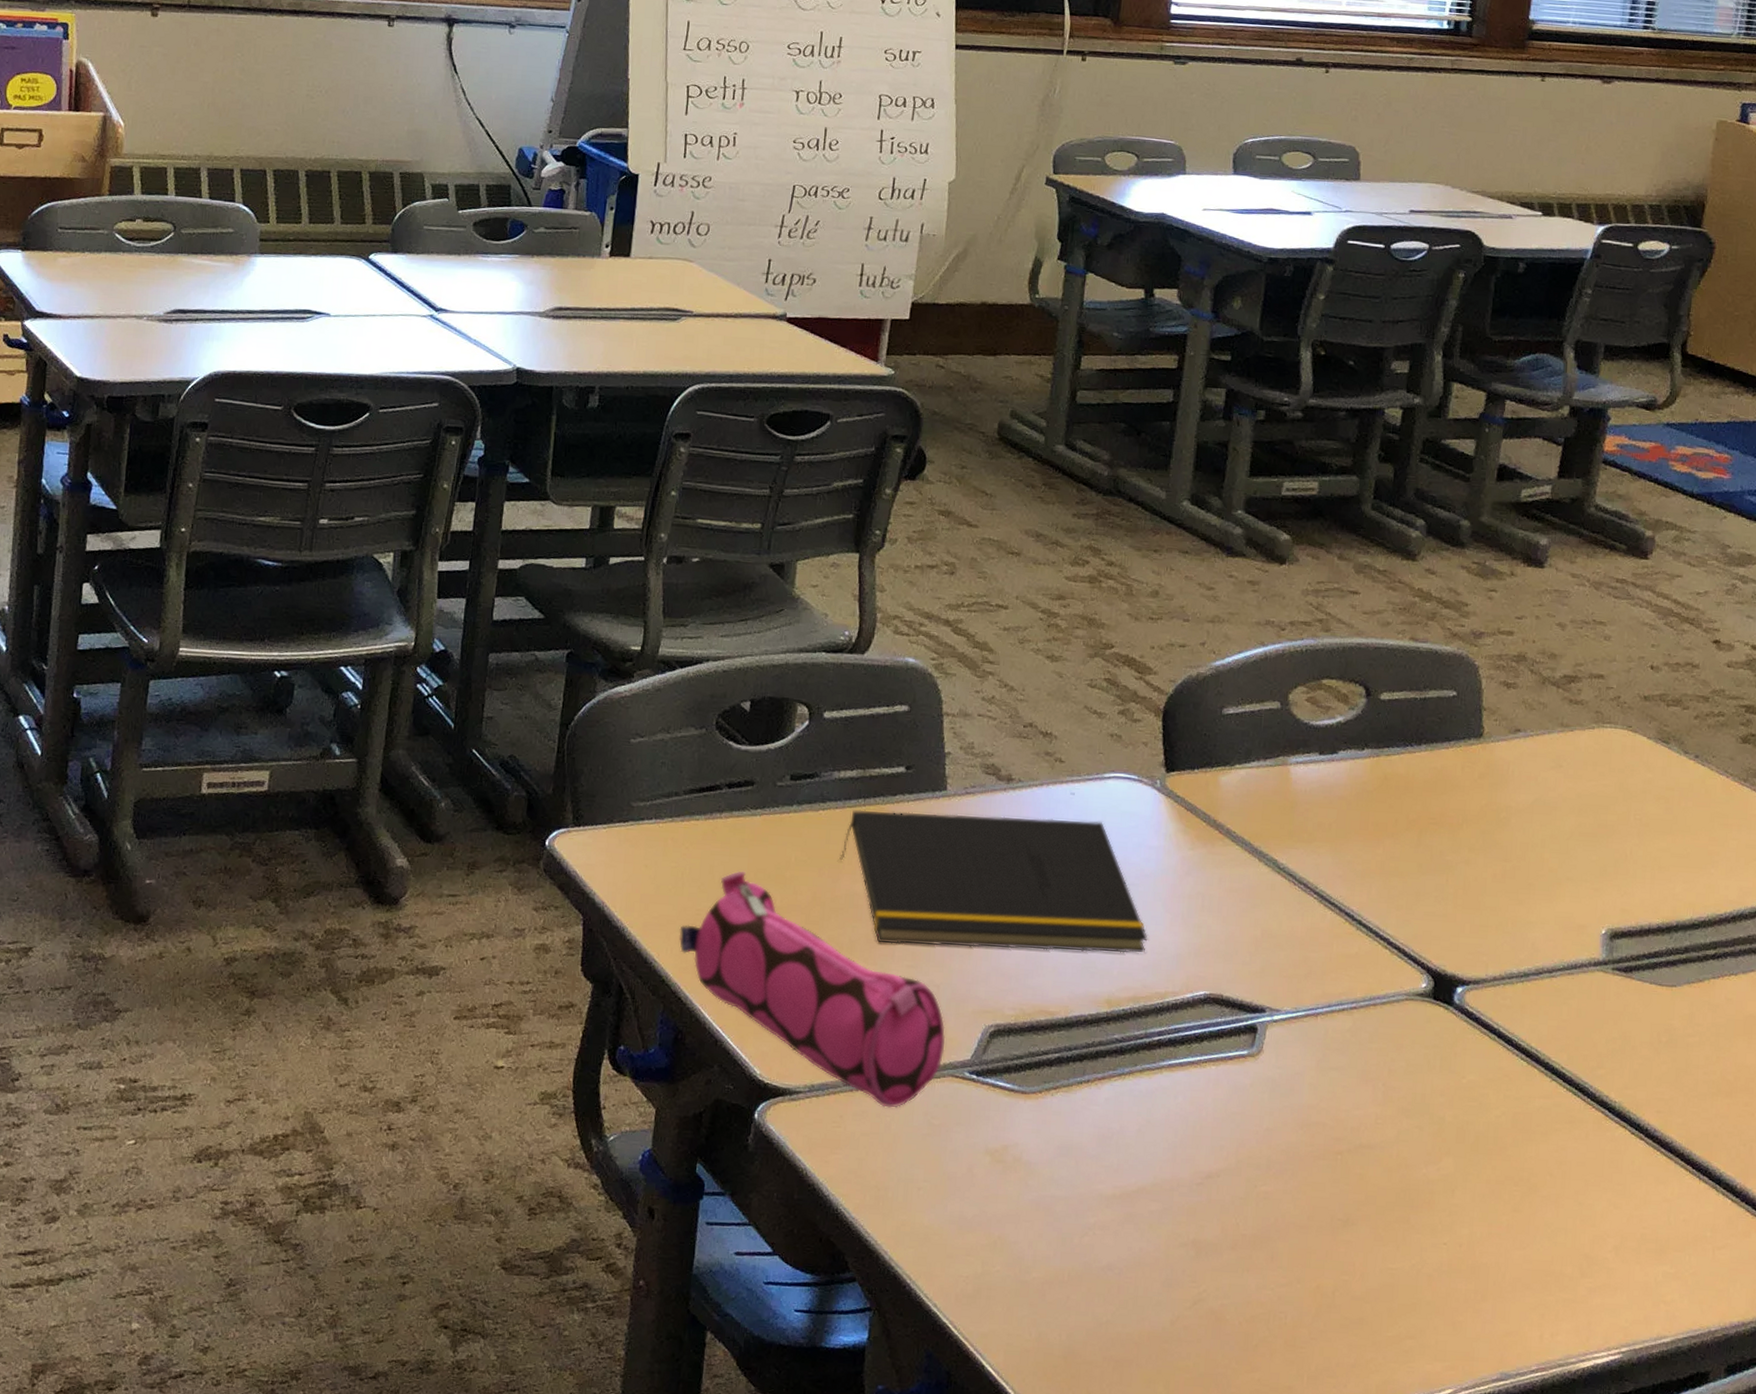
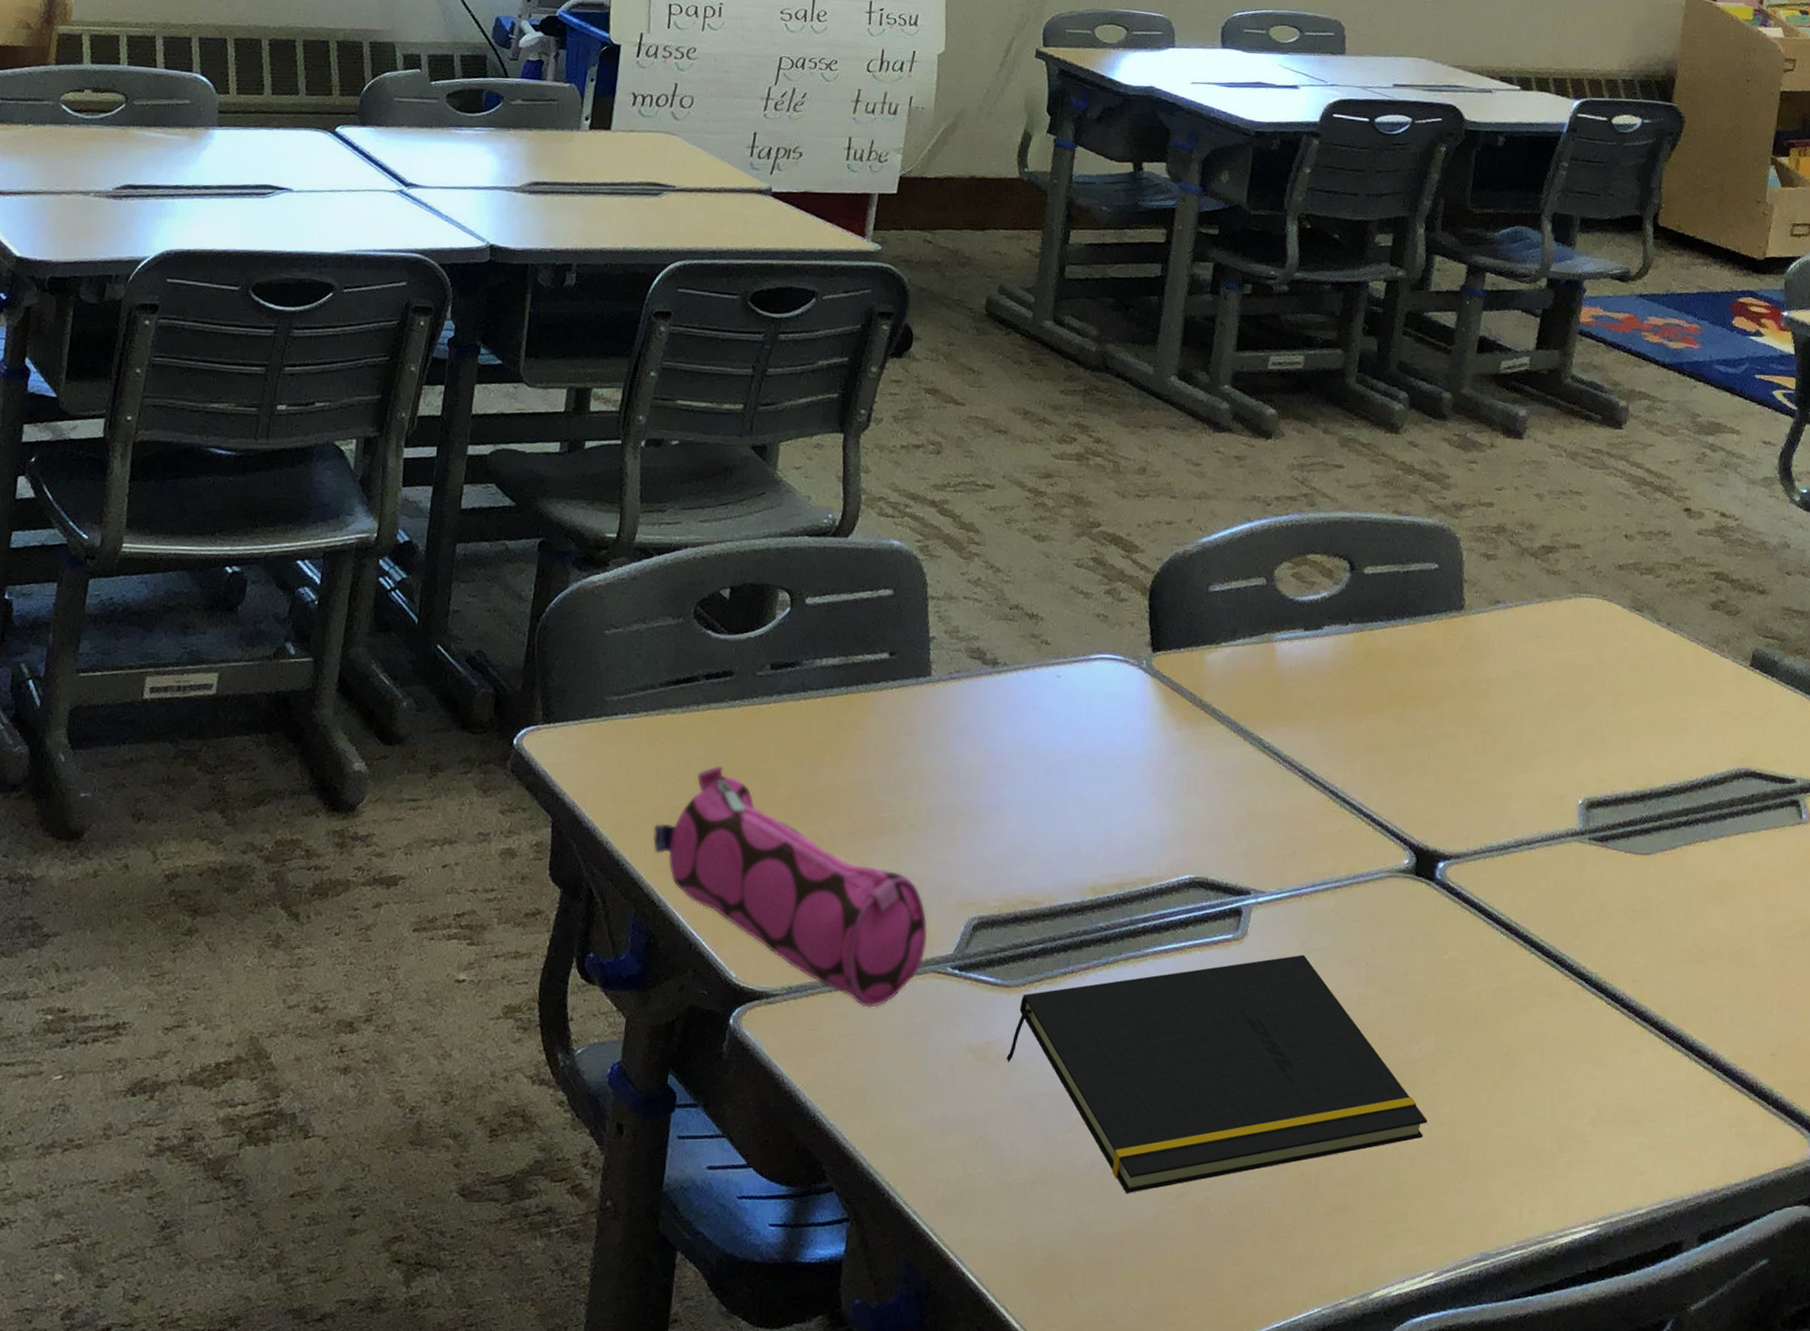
notepad: present [839,809,1148,953] -> none [820,698,1134,839]
notepad: none [1023,1072,1446,1297] -> present [1006,954,1427,1193]

